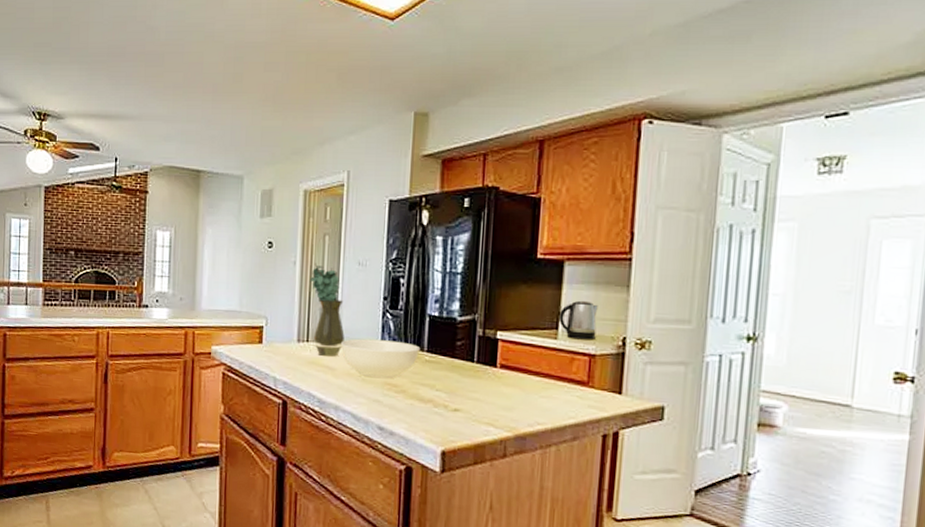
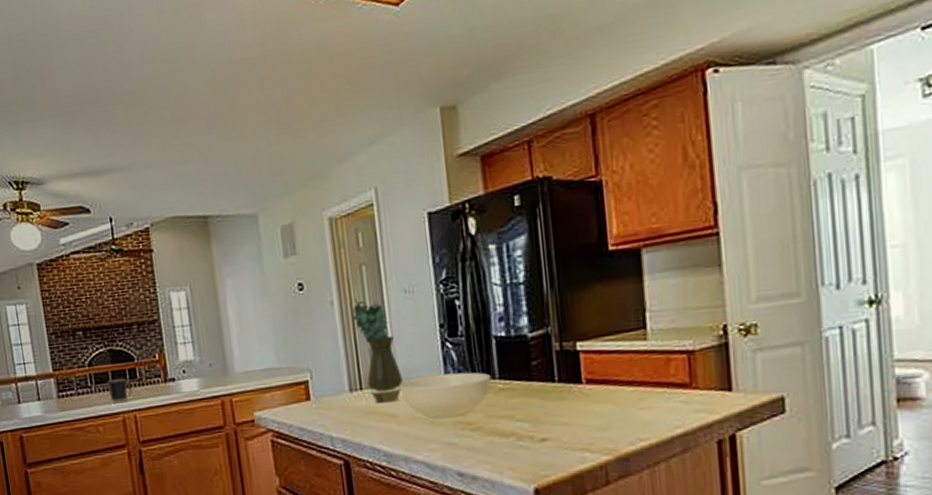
mug: none [88,298,109,318] -> present [107,379,132,403]
kettle: present [558,300,598,341] -> none [644,290,691,337]

